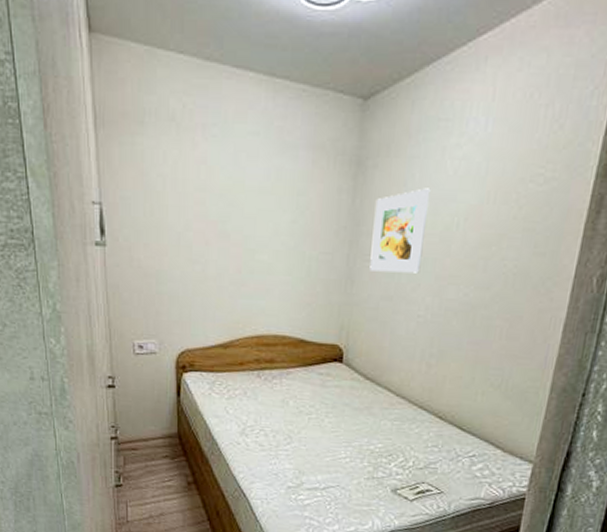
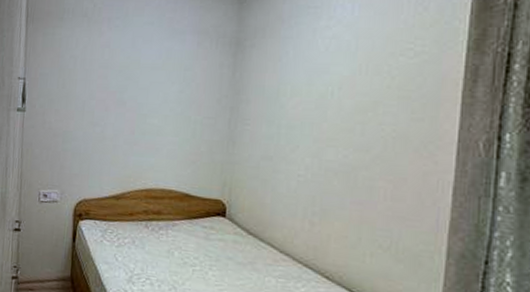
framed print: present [369,188,431,274] -> none [250,62,304,136]

